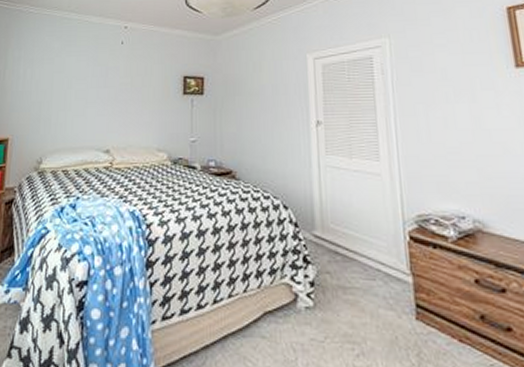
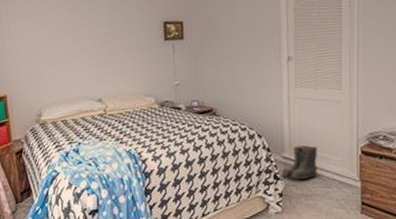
boots: none [311,223,357,266] -> present [280,145,318,180]

